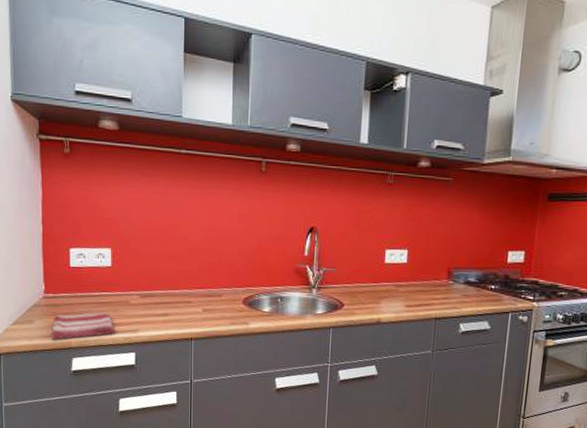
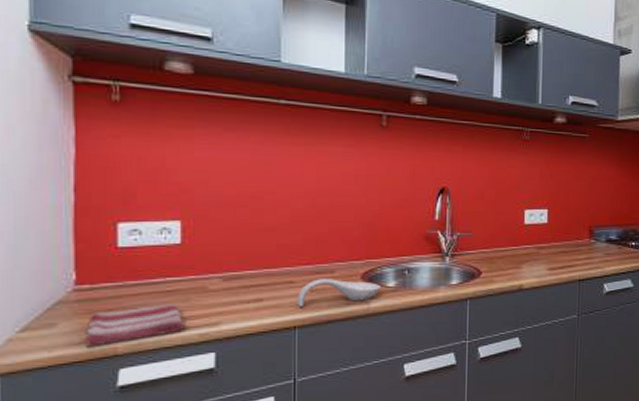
spoon rest: none [192,301,259,323] -> present [296,279,382,307]

